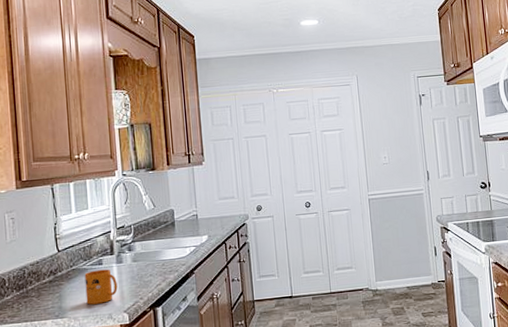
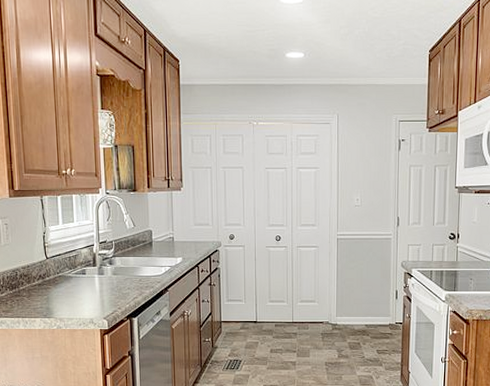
mug: present [84,269,118,305] -> none [69,279,99,309]

